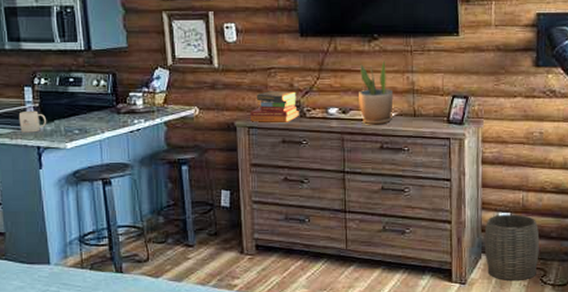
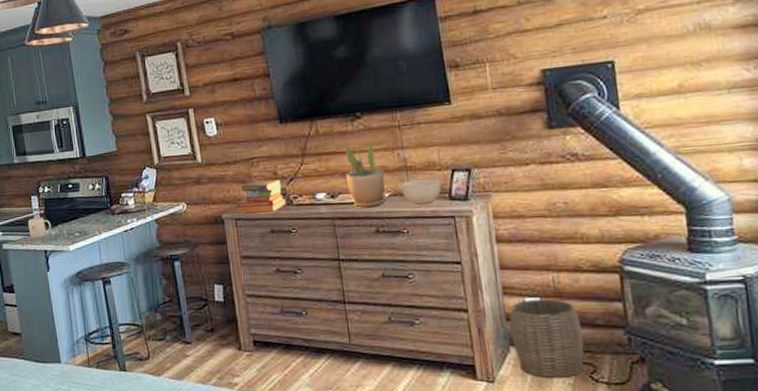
bowl: none [406,102,442,125] -> present [400,178,442,204]

